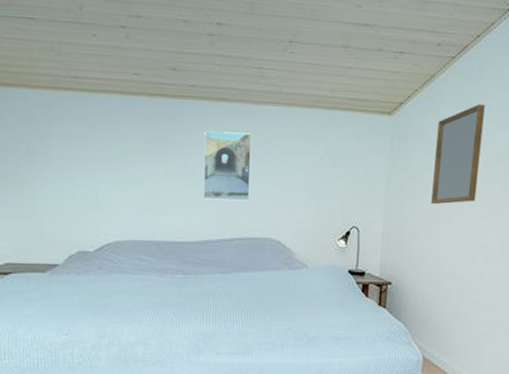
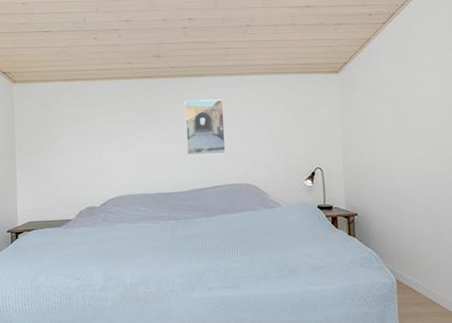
home mirror: present [431,104,485,205] -> none [379,57,422,143]

